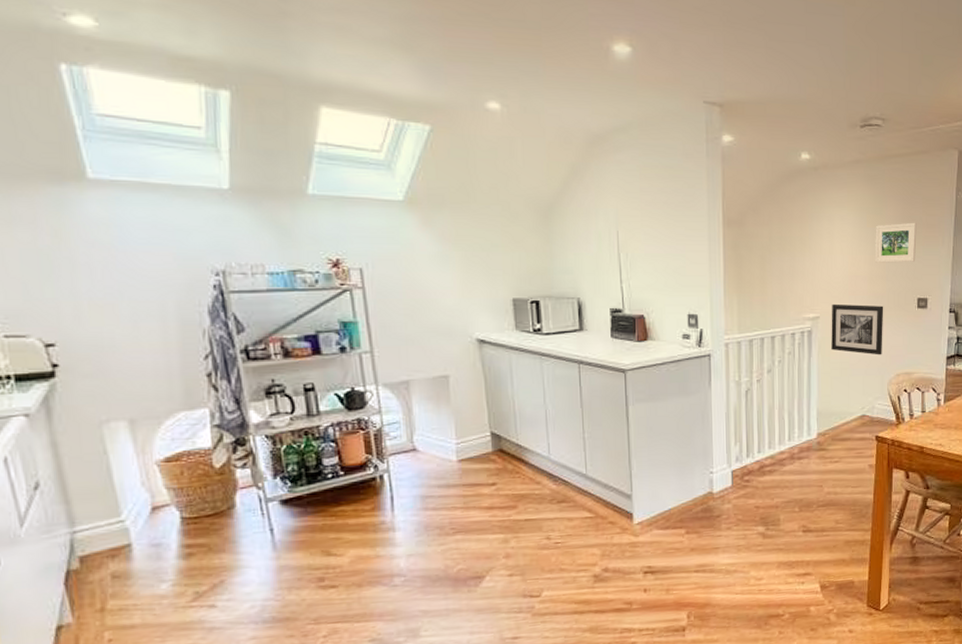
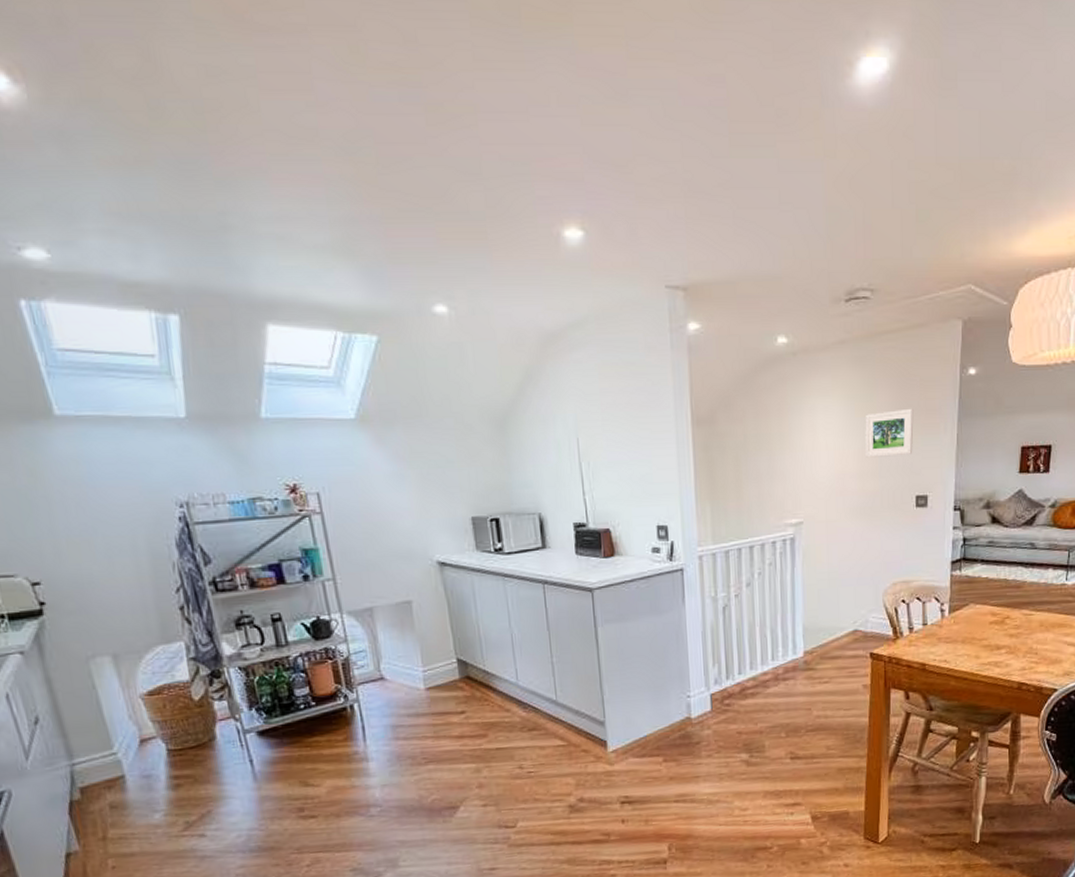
wall art: present [831,303,884,355] -> none [816,506,877,563]

